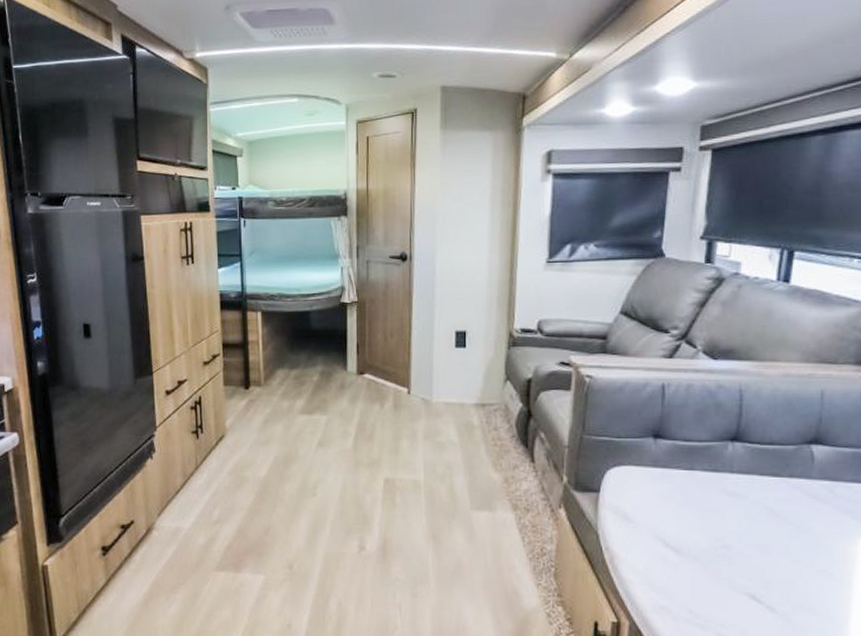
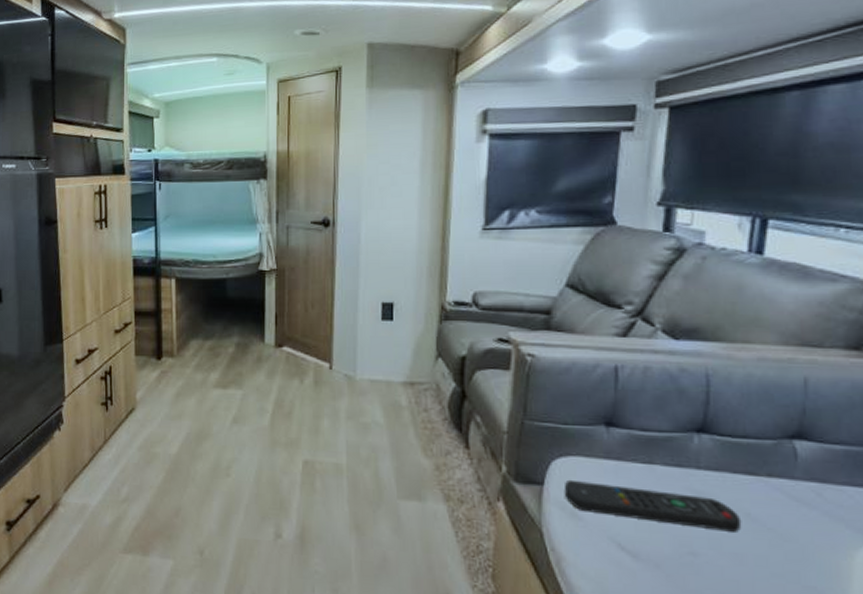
remote control: none [617,486,767,527] -> present [563,479,742,532]

